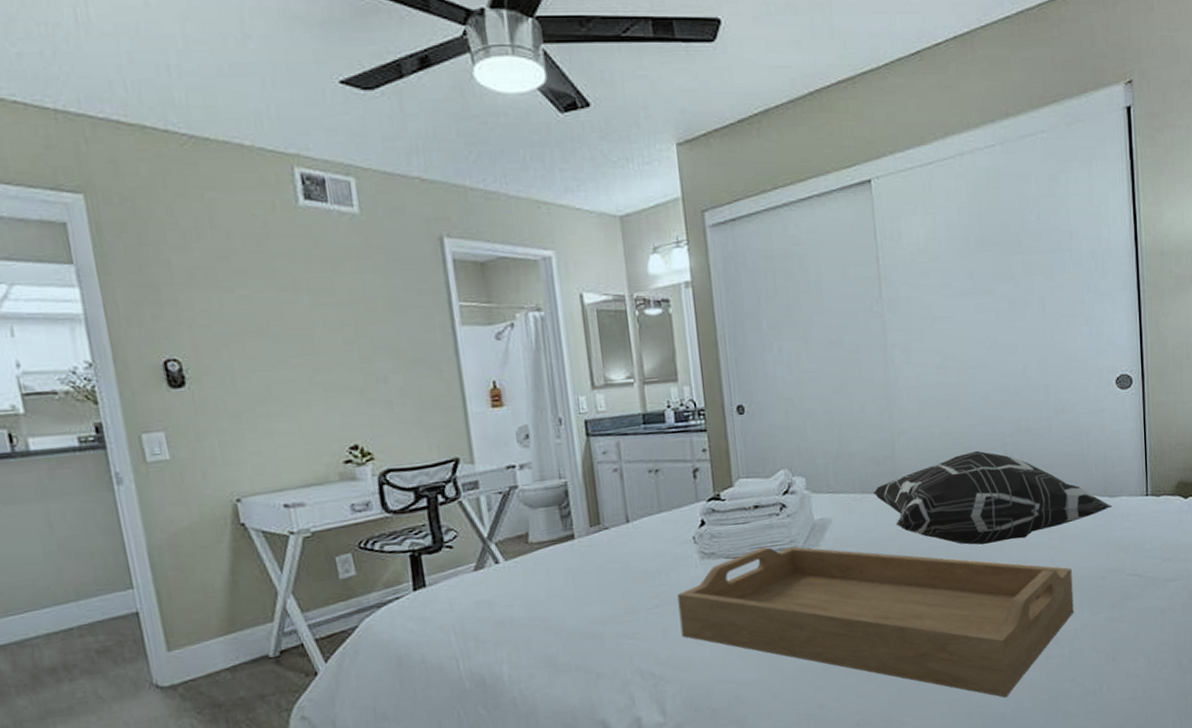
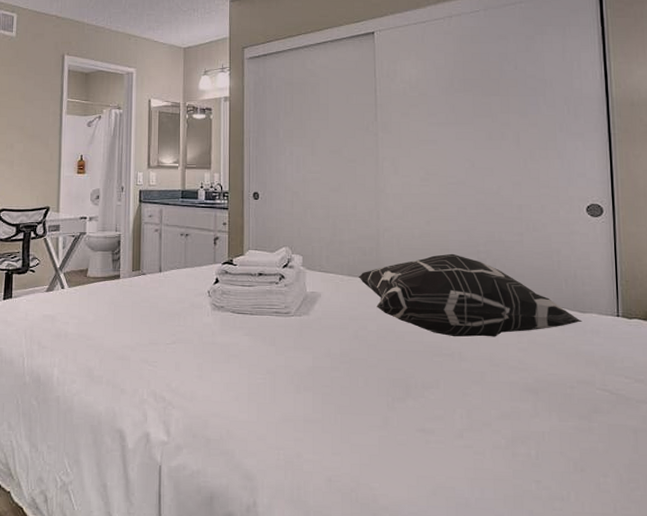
serving tray: present [677,546,1074,697] -> none [190,309,542,484]

